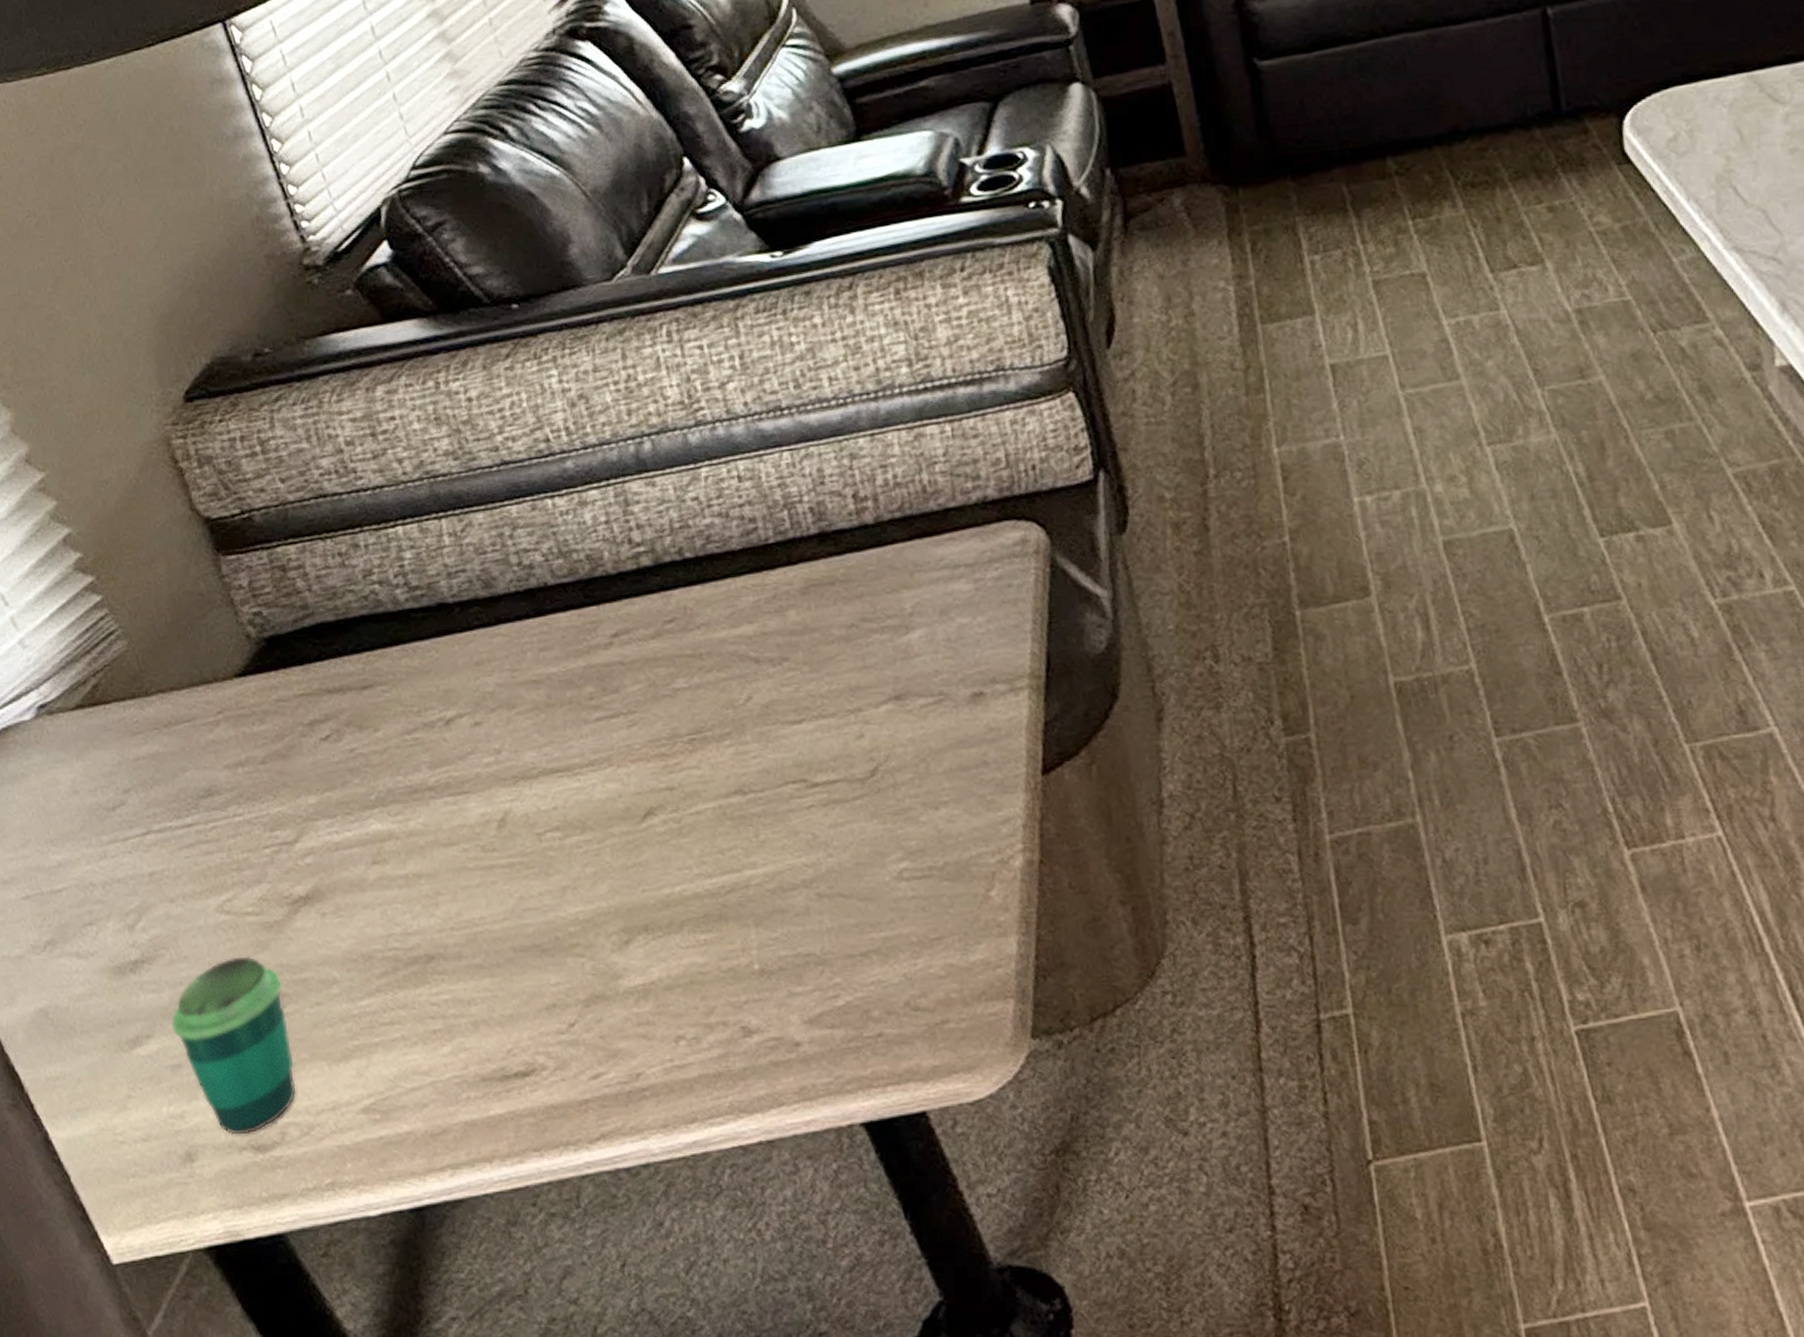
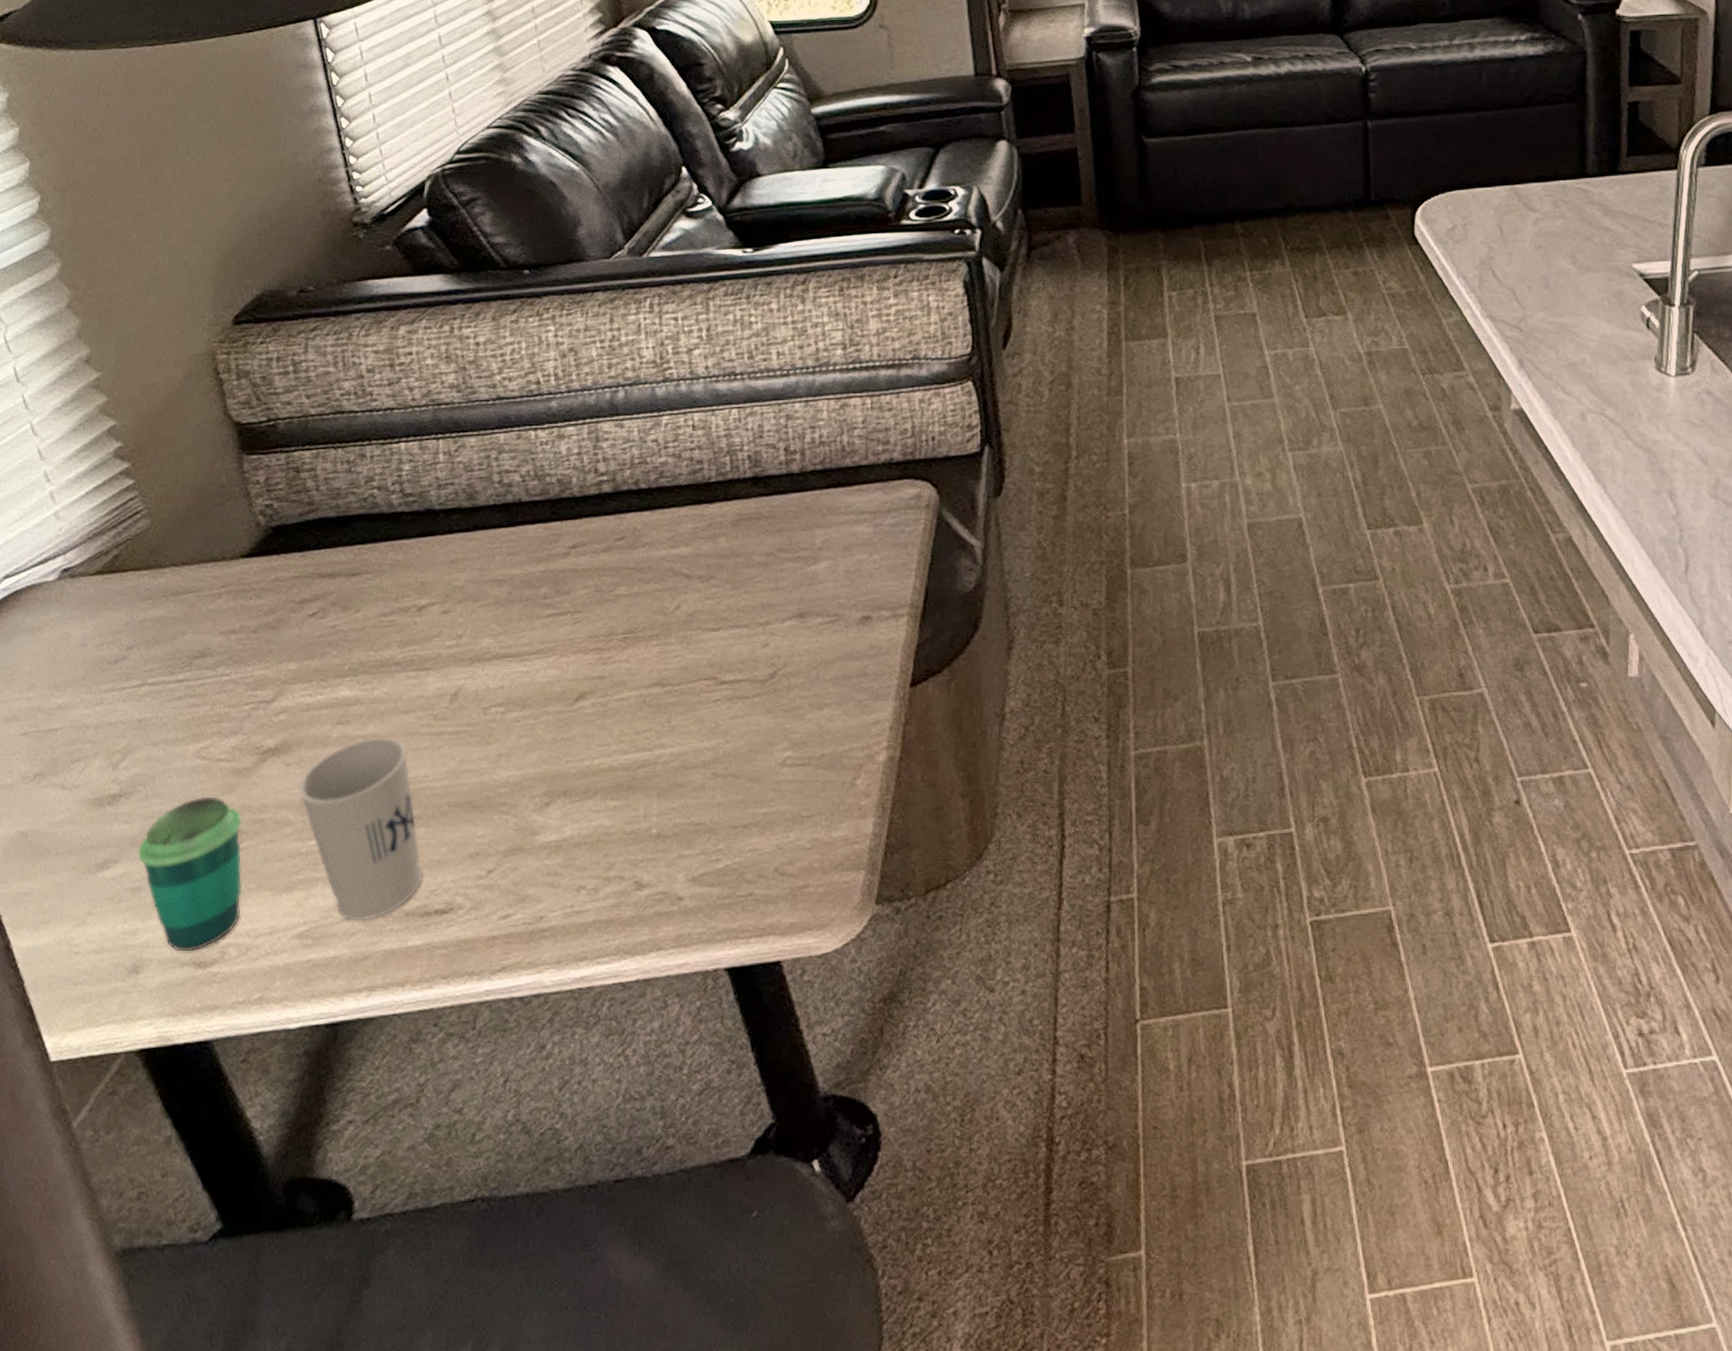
cup: none [338,875,496,1090] -> present [298,737,424,921]

